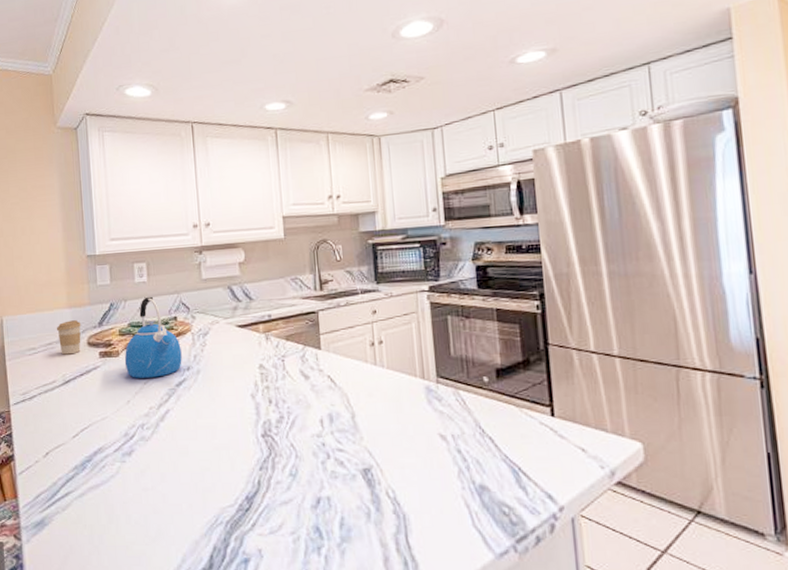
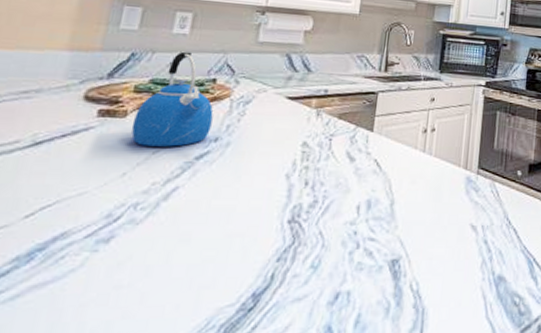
coffee cup: present [56,320,81,355] -> none [39,66,82,109]

